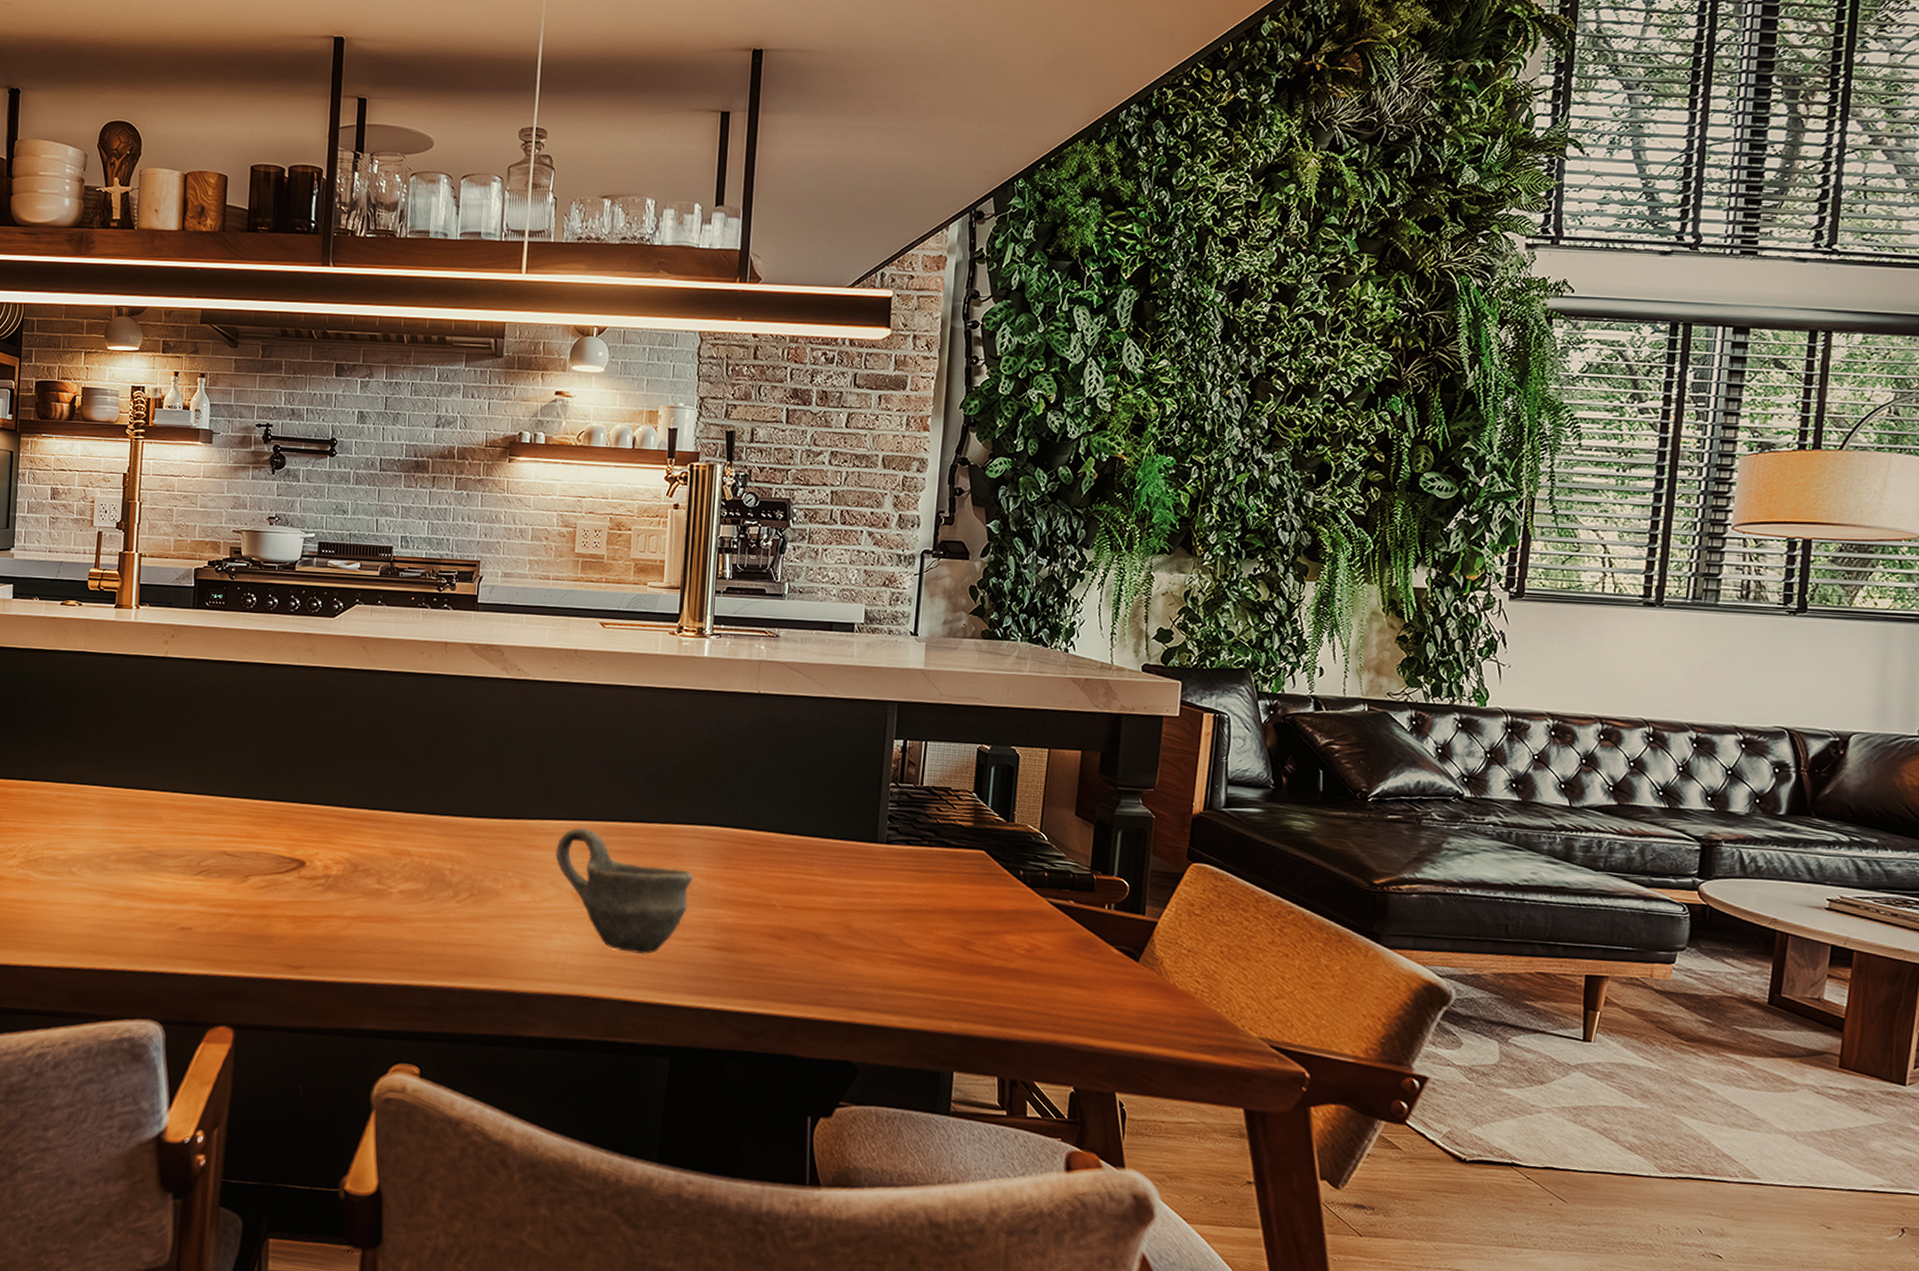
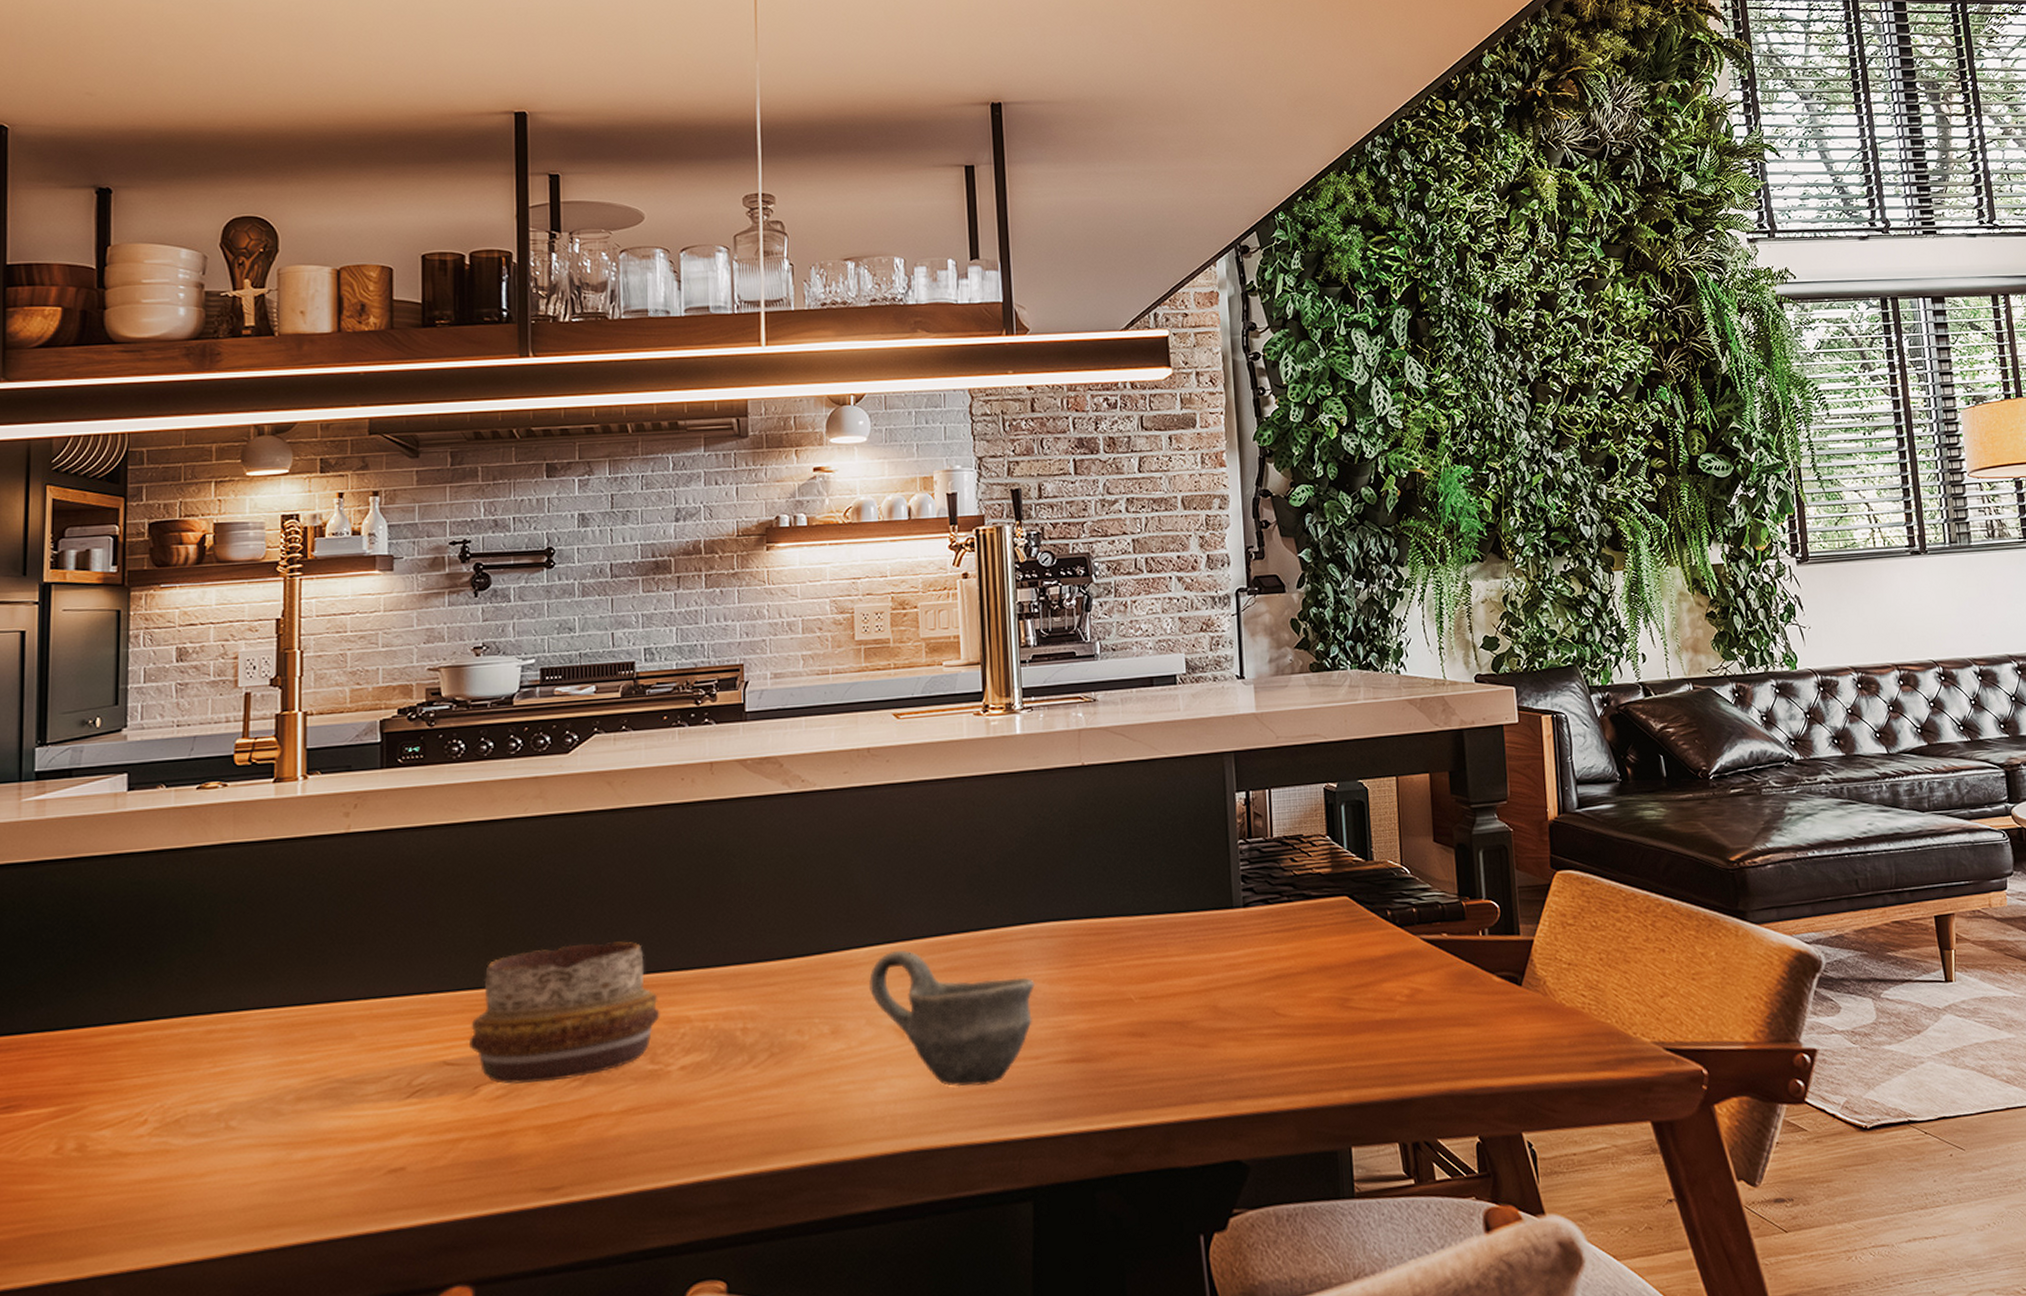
decorative bowl: none [243,775,388,884] -> present [469,941,660,1084]

